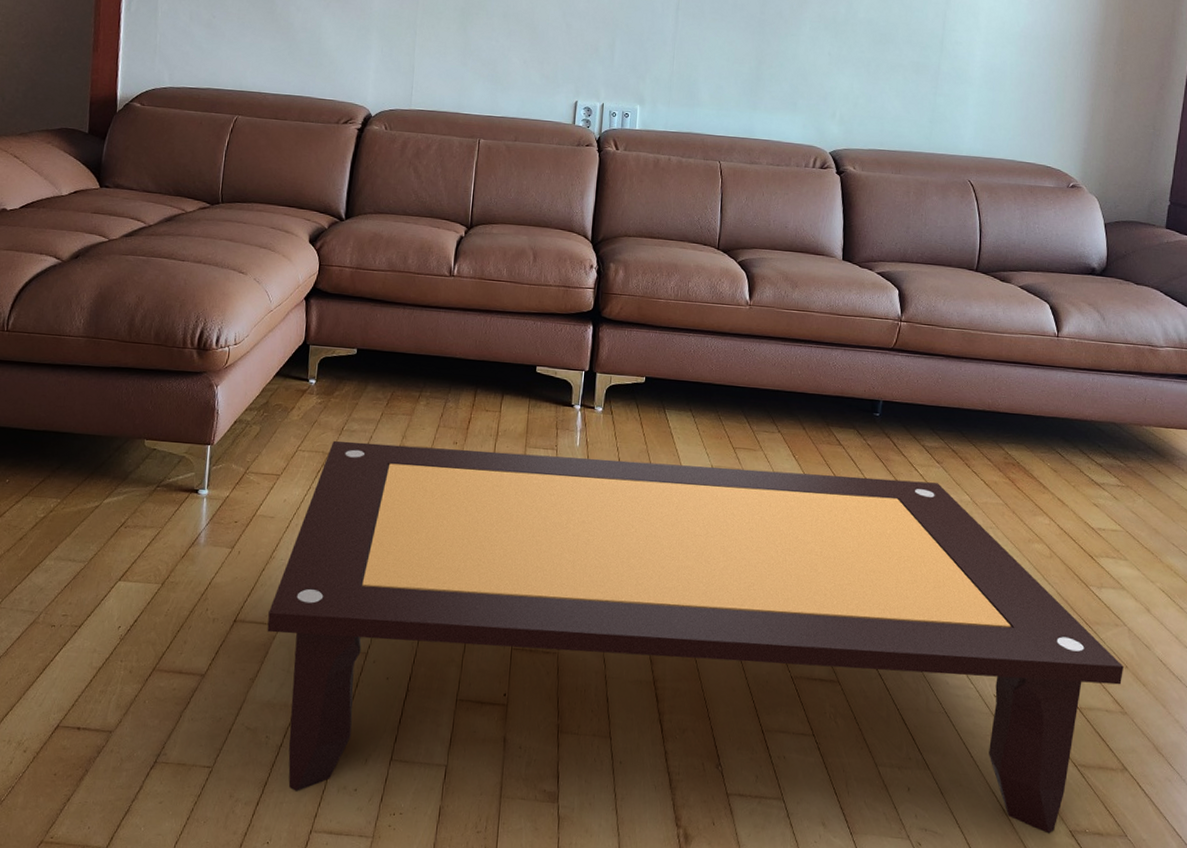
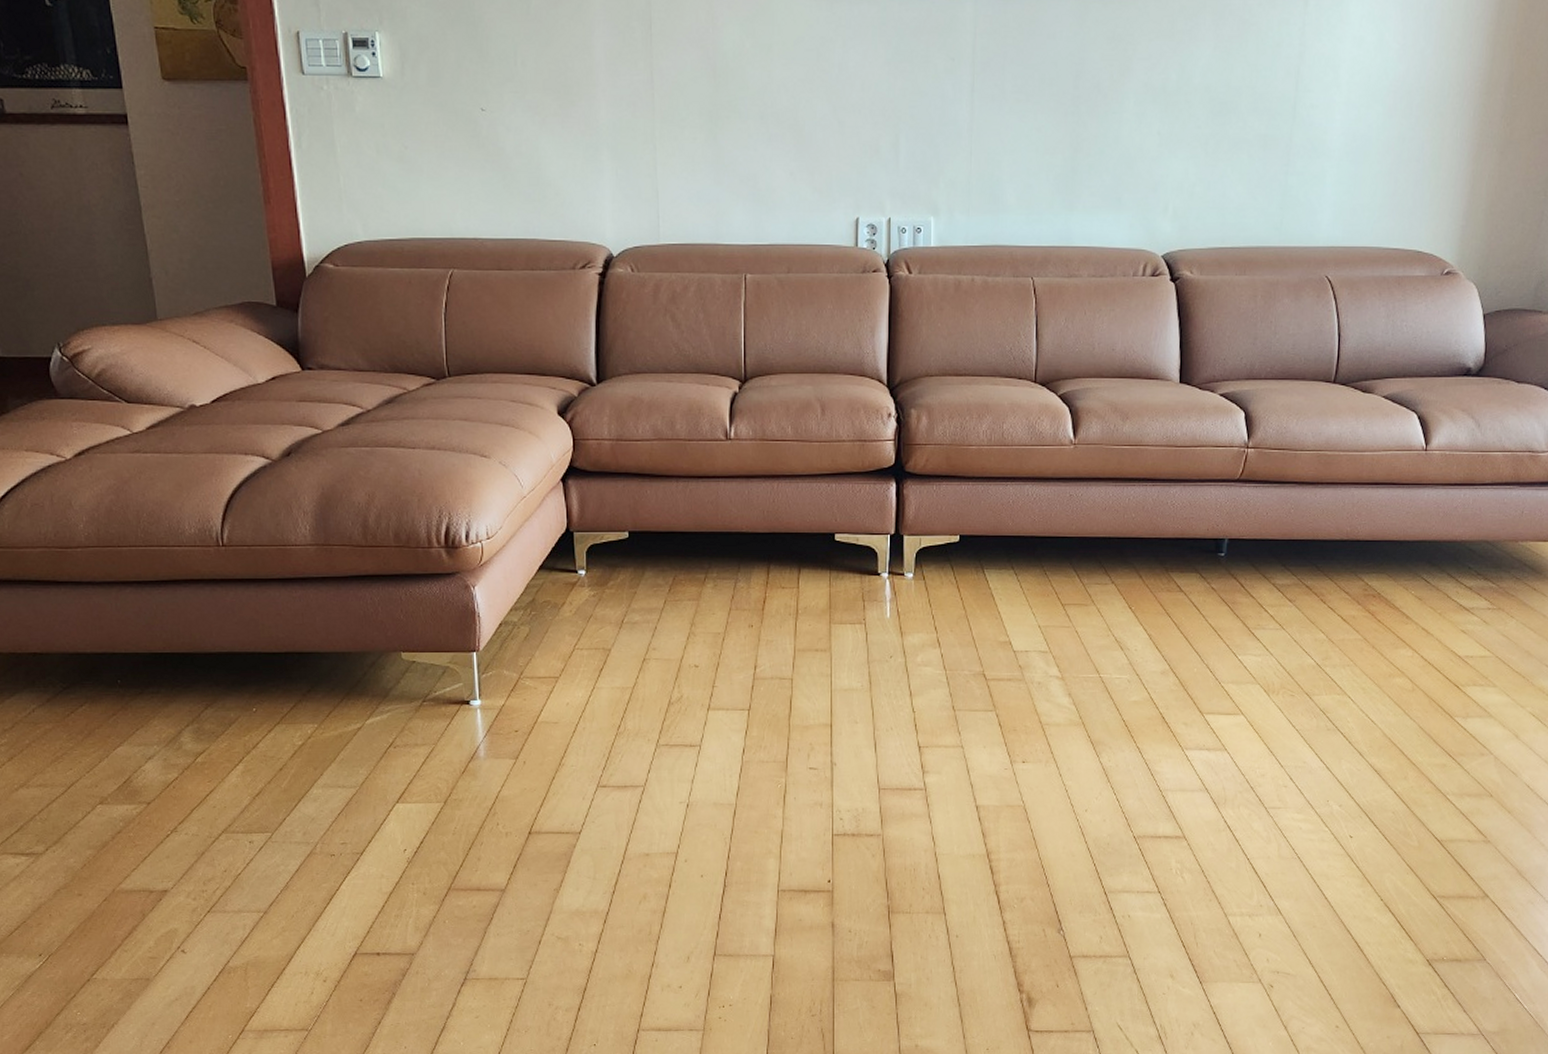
coffee table: present [267,440,1124,834] -> none [565,623,1488,994]

